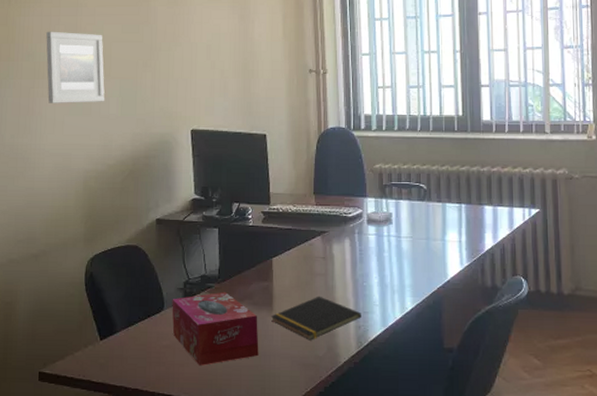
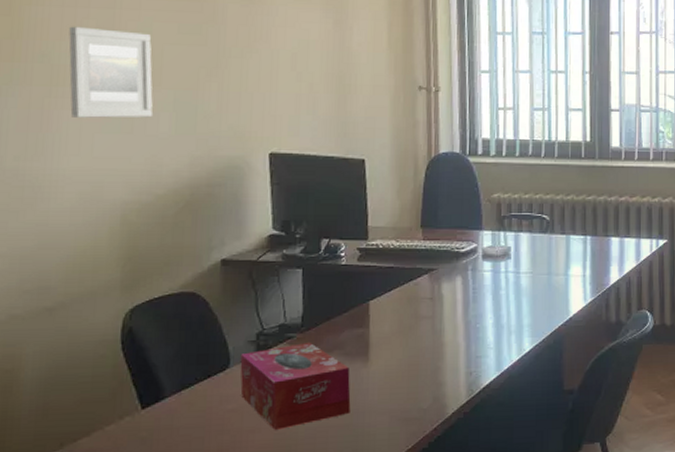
notepad: present [271,296,361,341] -> none [367,341,473,392]

